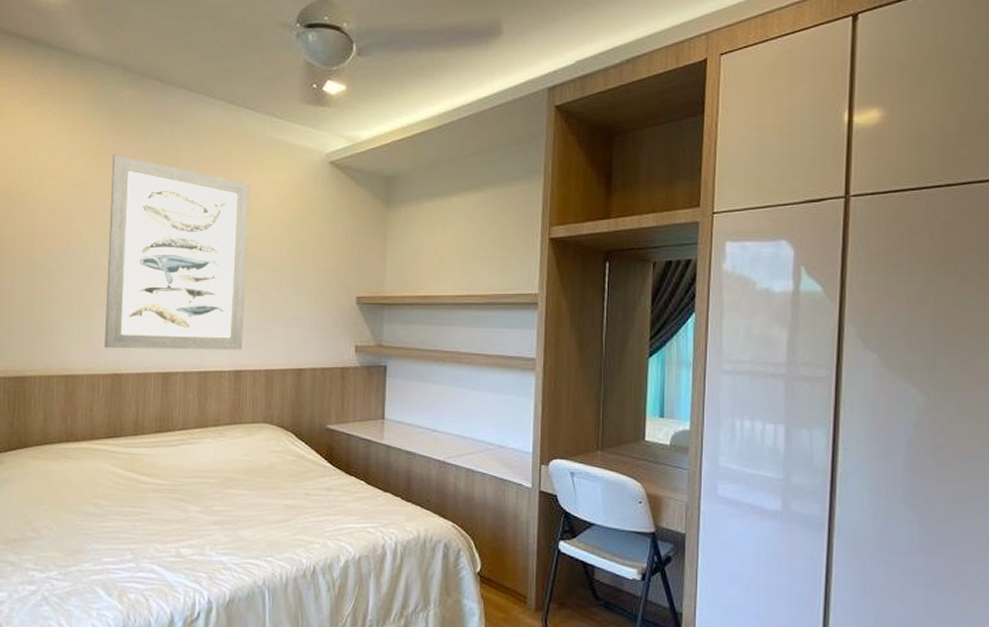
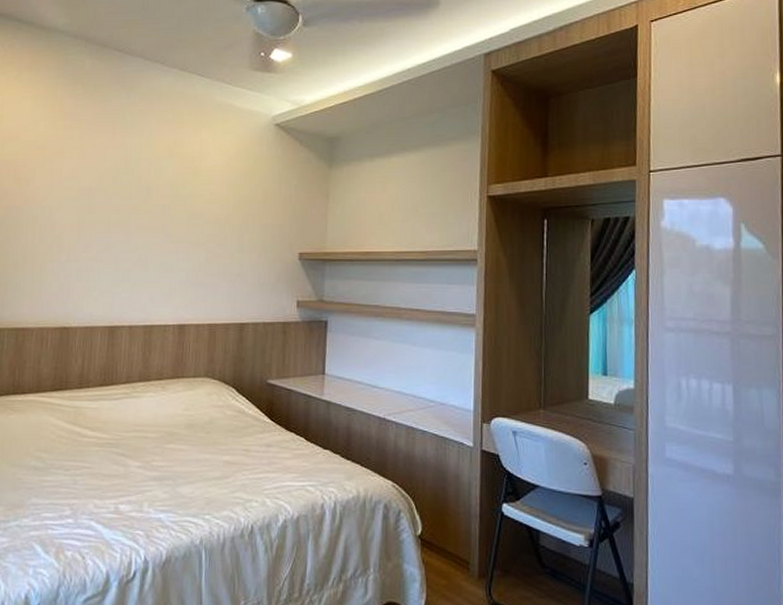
wall art: present [105,154,250,350] -> none [55,118,200,305]

